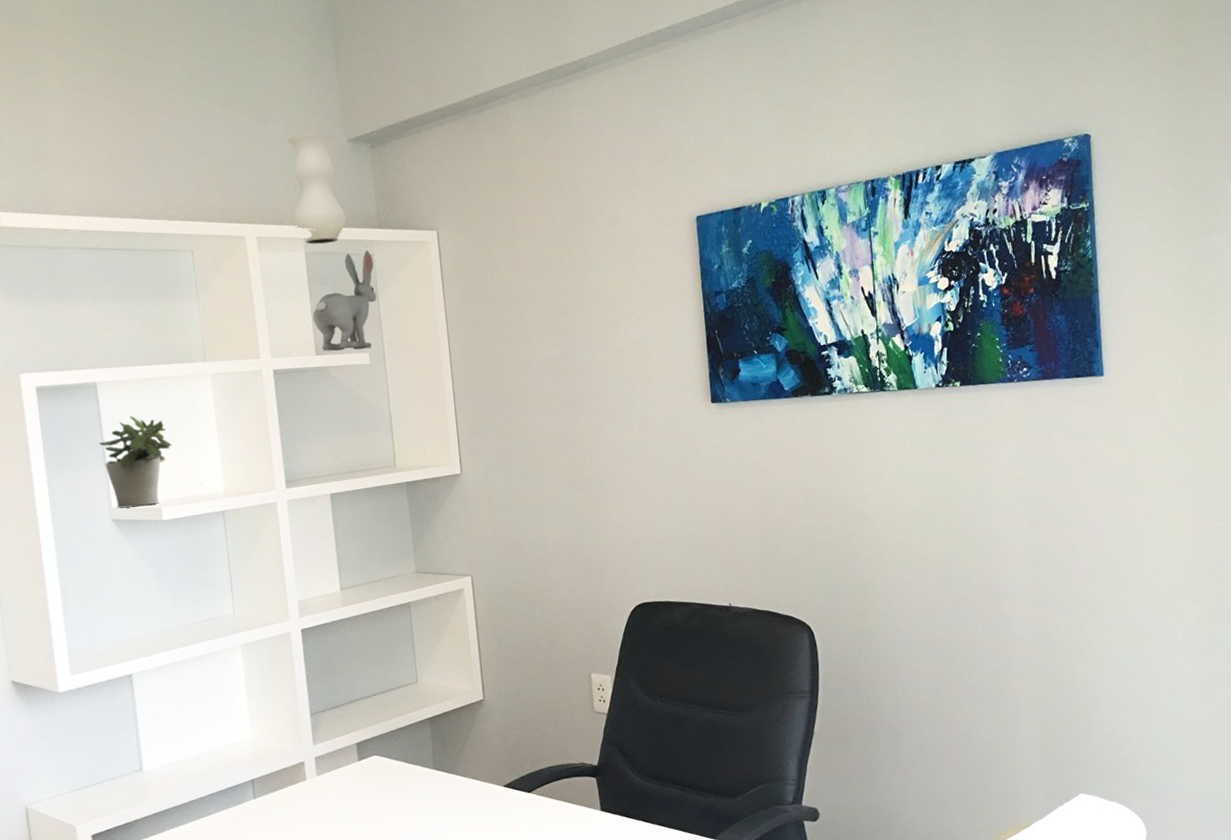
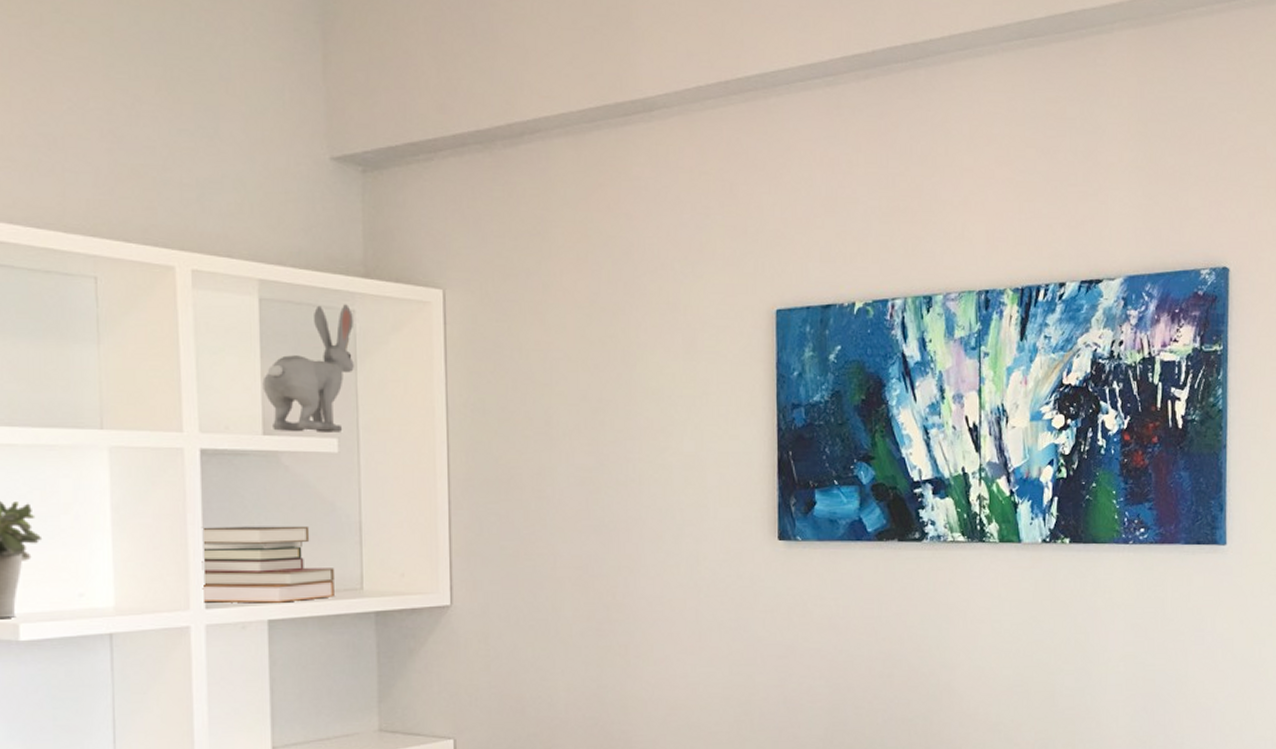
books: none [278,421,376,484] -> present [201,525,336,603]
vase: present [287,133,347,245] -> none [245,142,321,289]

